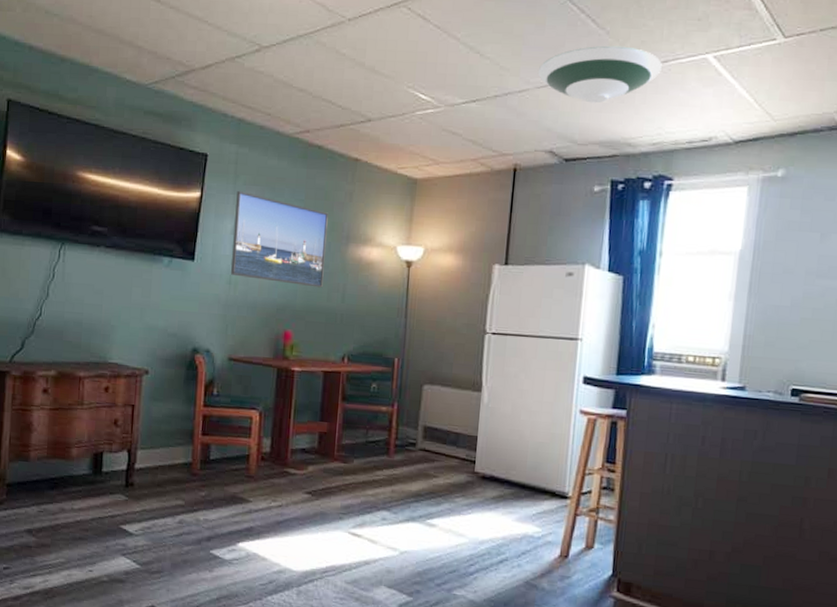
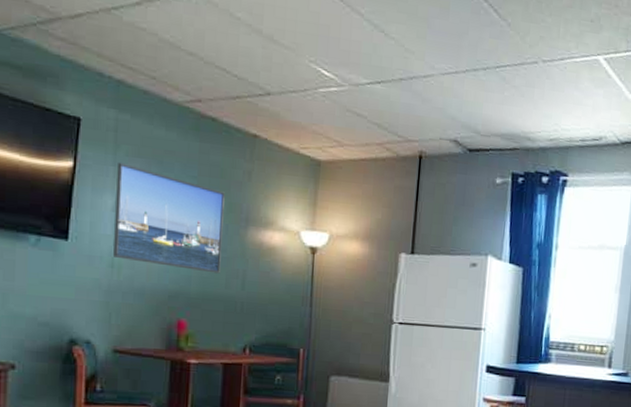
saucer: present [537,45,662,104] -> none [442,36,559,96]

